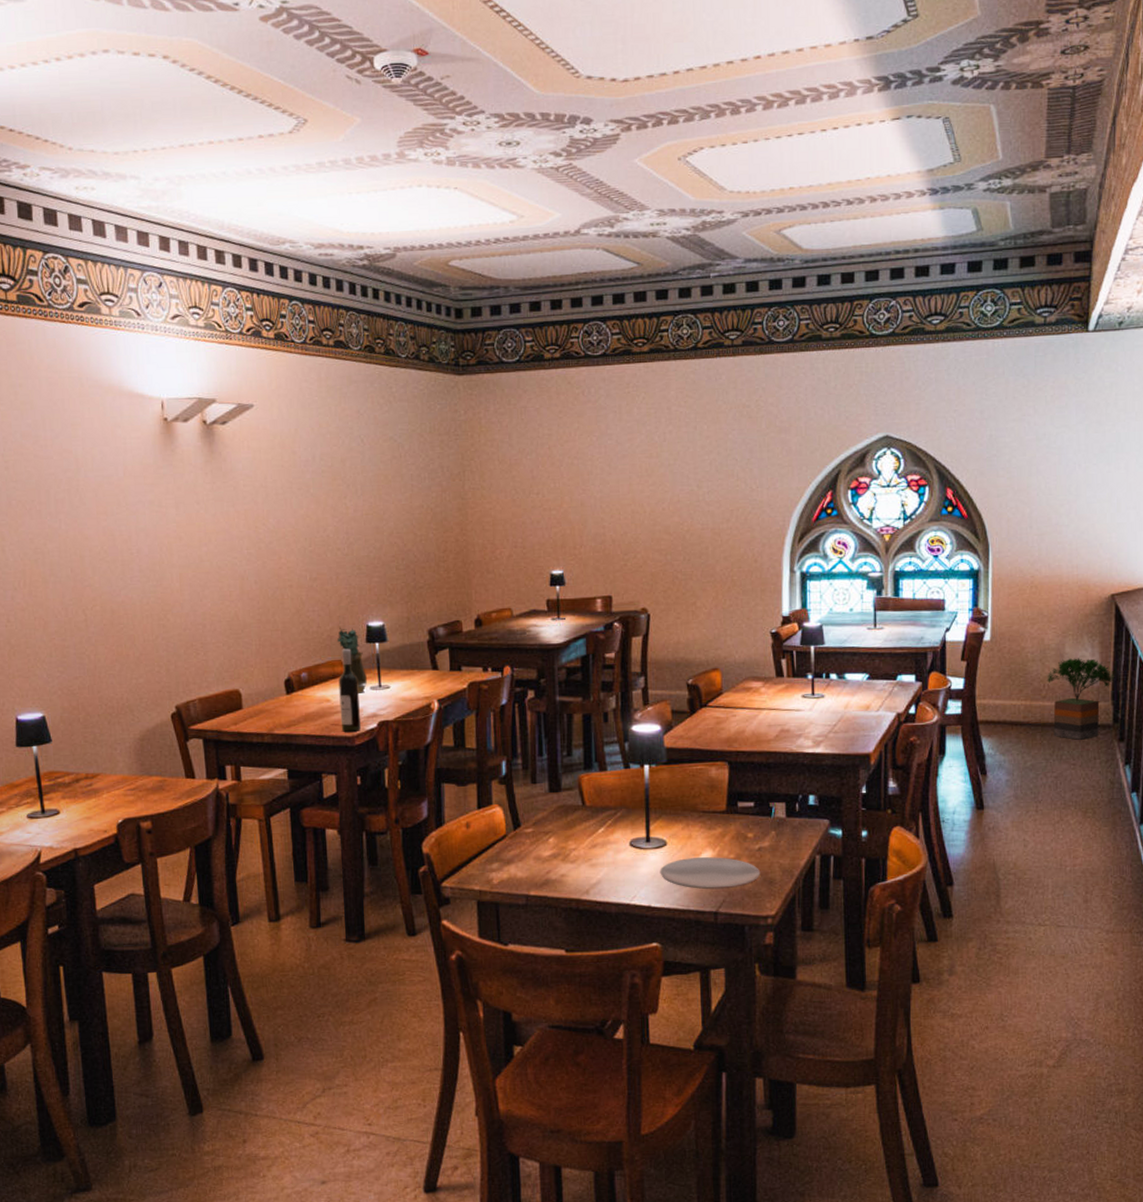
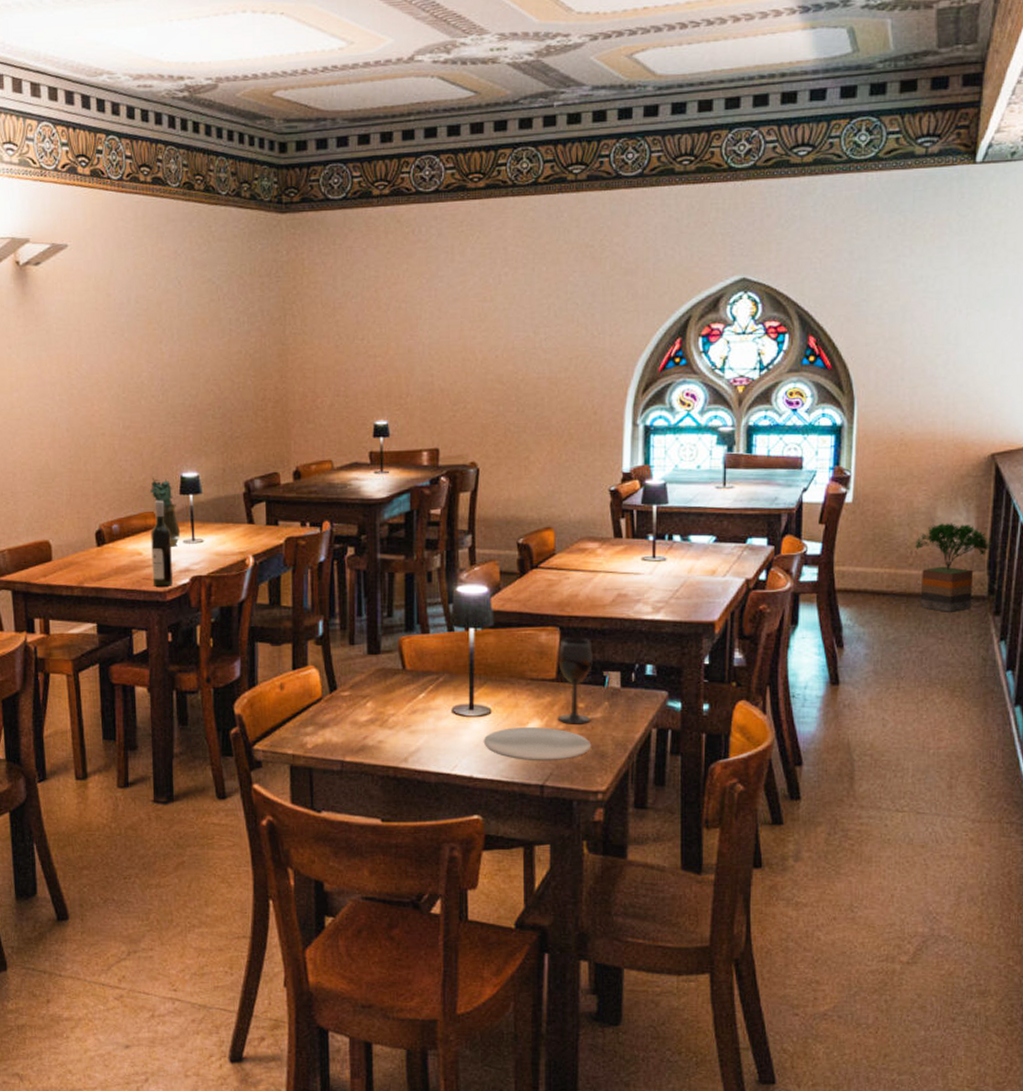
wine glass: none [727,771,760,853] -> present [557,637,593,724]

